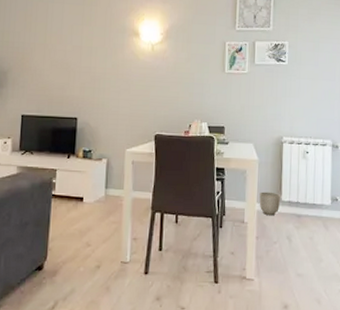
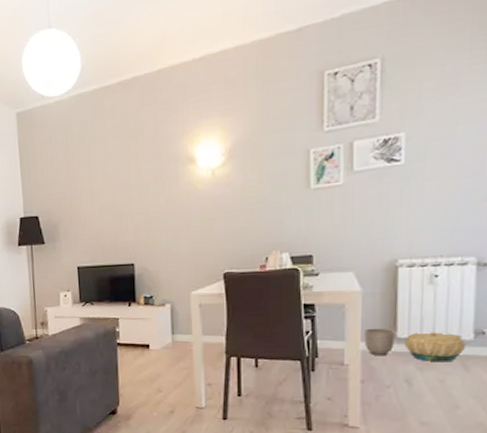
basket: none [286,197,326,223] -> present [404,332,467,362]

